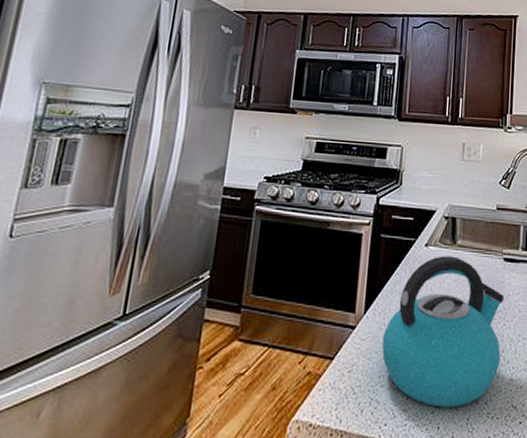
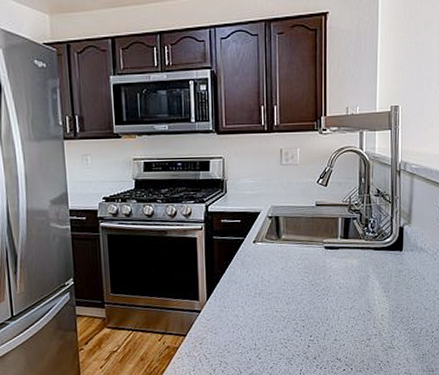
kettle: present [381,256,505,408] -> none [224,249,327,364]

